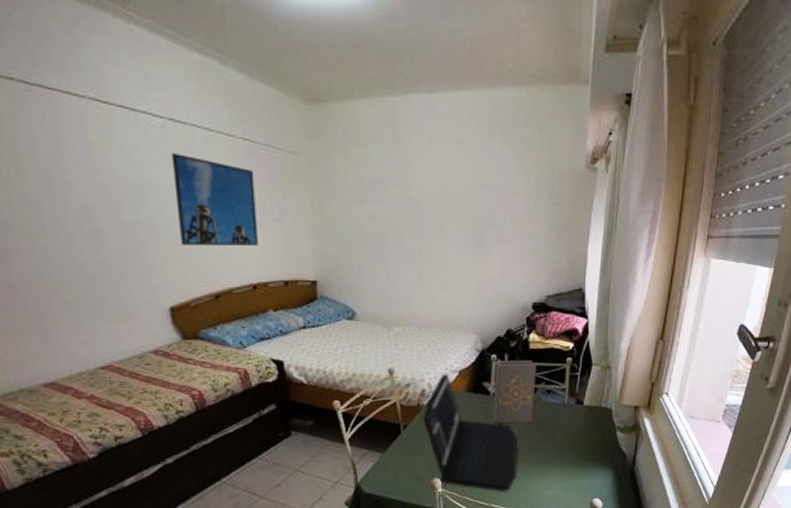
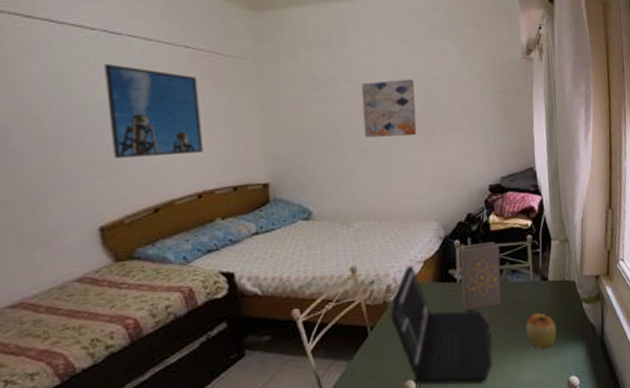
wall art: none [410,184,466,245] -> present [361,79,417,138]
apple: none [553,434,585,469] -> present [525,312,556,349]

